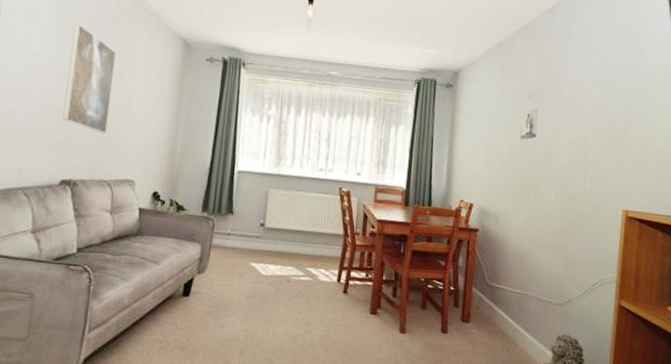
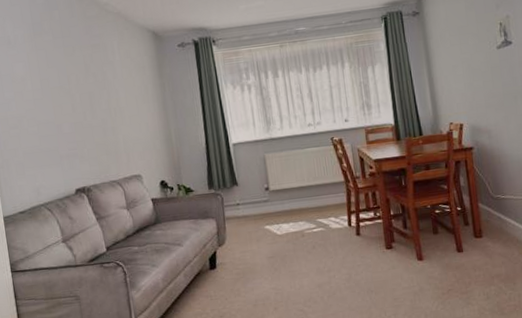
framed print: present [62,23,116,135] -> none [49,40,105,139]

